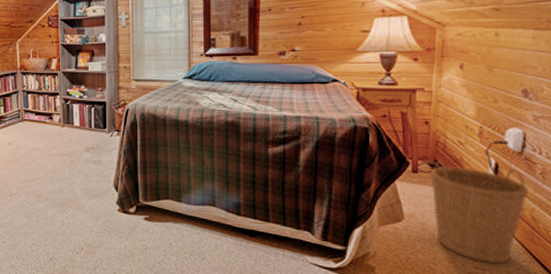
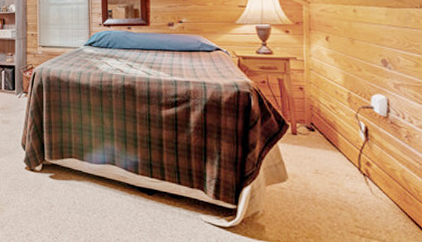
basket: present [431,160,529,265] -> none [308,123,398,224]

